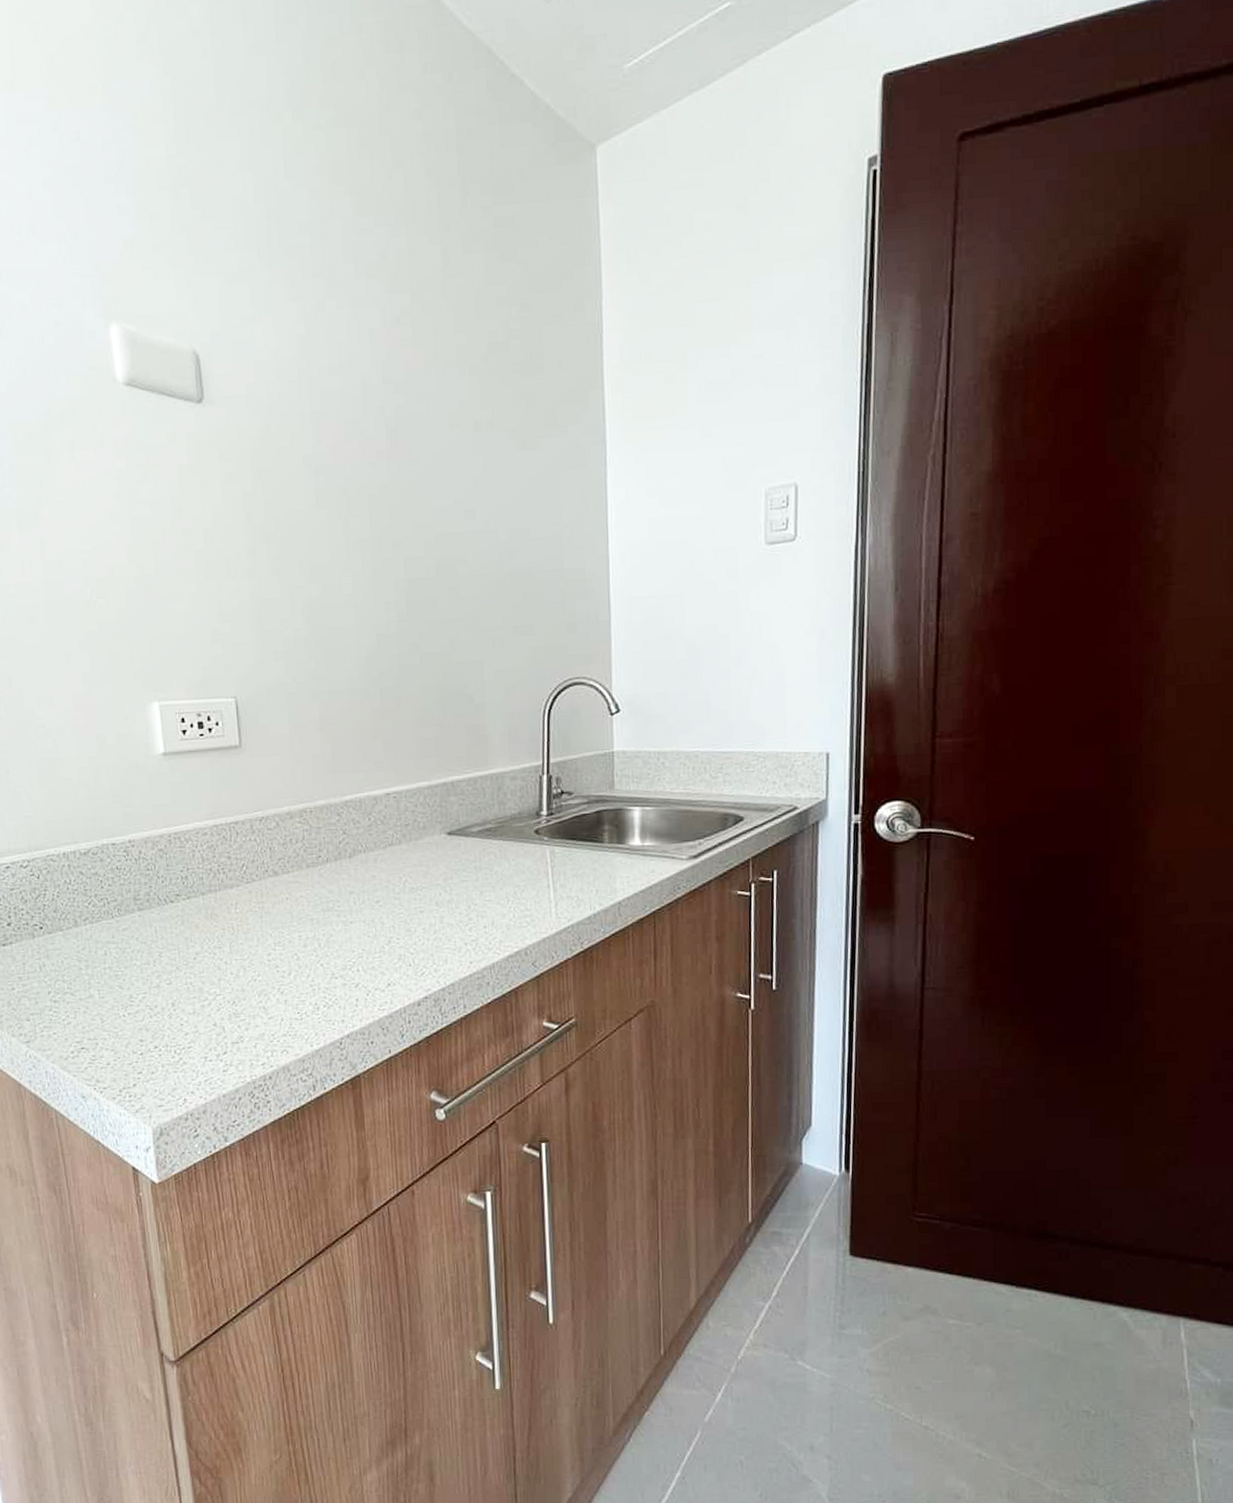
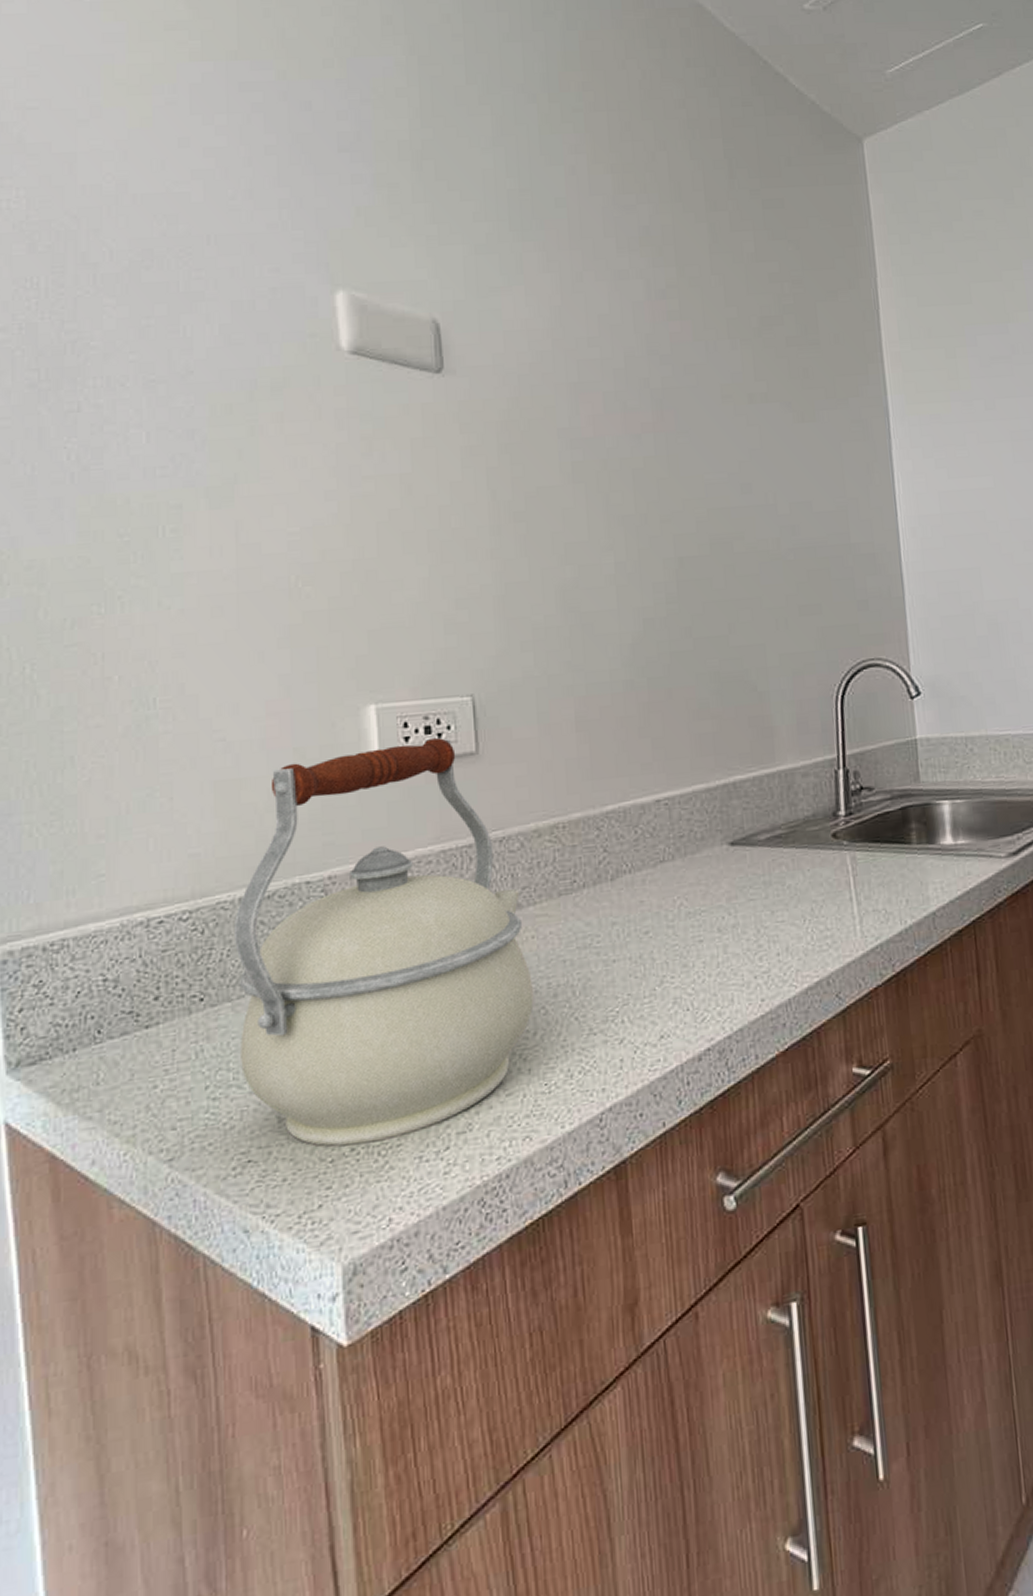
kettle: none [61,732,288,1044] -> present [235,738,534,1147]

